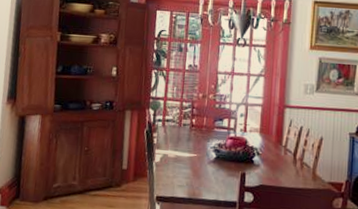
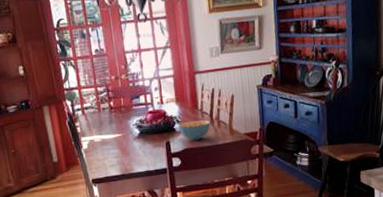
cereal bowl: none [257,155,293,179] -> present [178,119,211,141]

